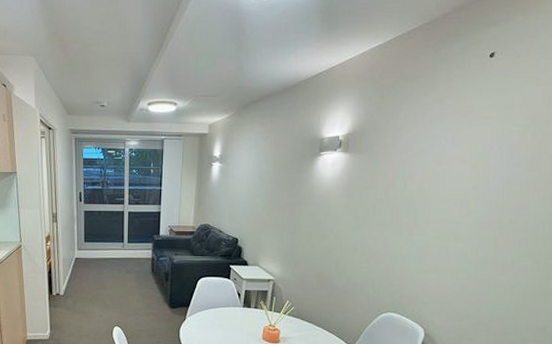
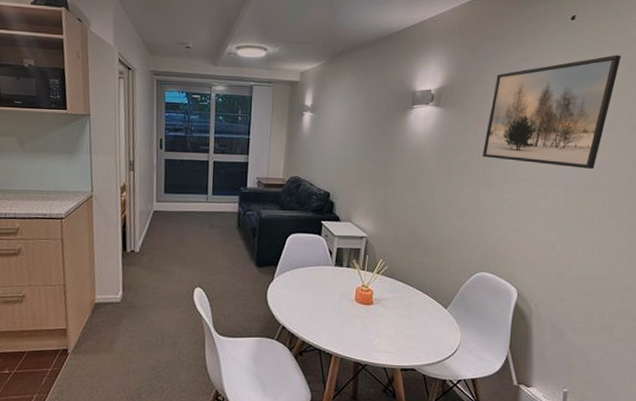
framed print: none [390,91,544,210] -> present [482,55,621,169]

